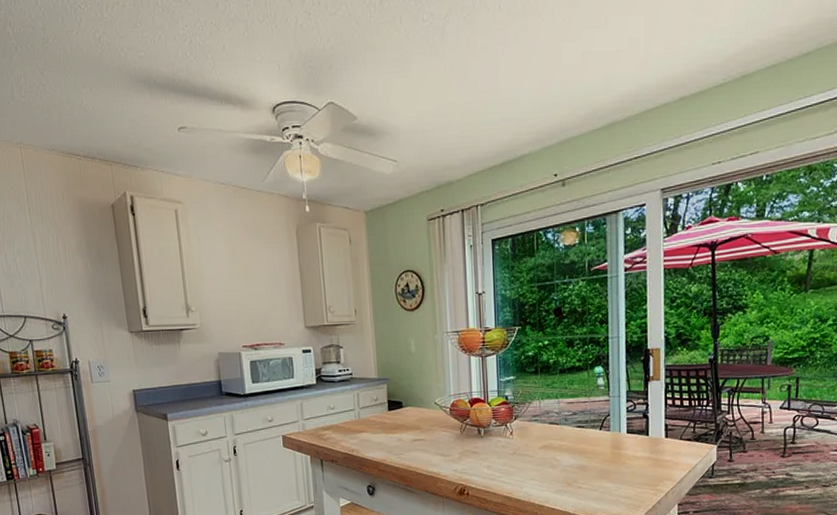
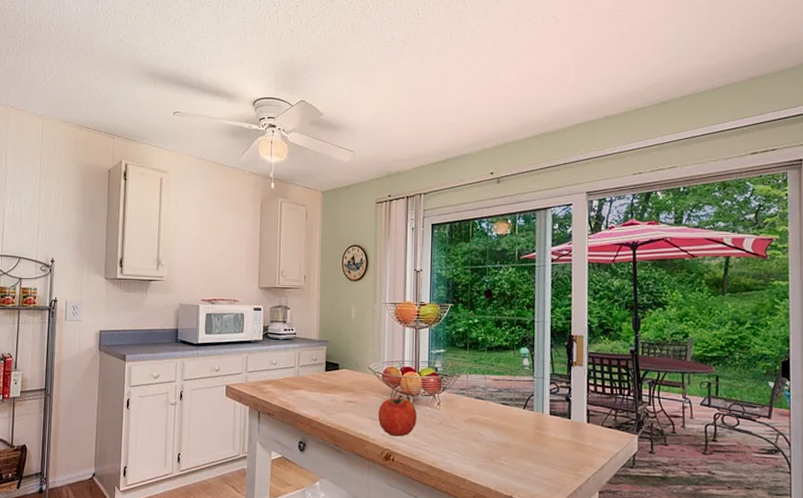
apple: none [448,428,490,471] -> present [378,395,418,437]

